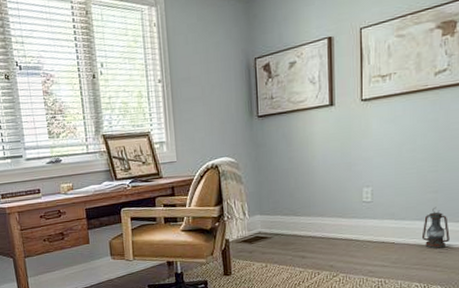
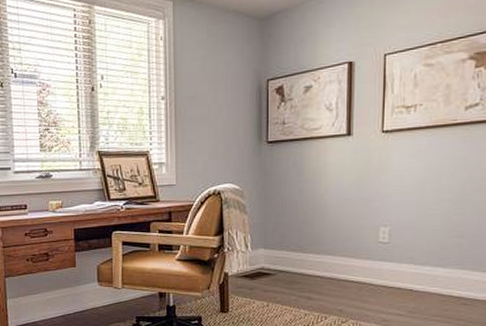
lantern: present [421,207,450,249] -> none [443,253,476,300]

